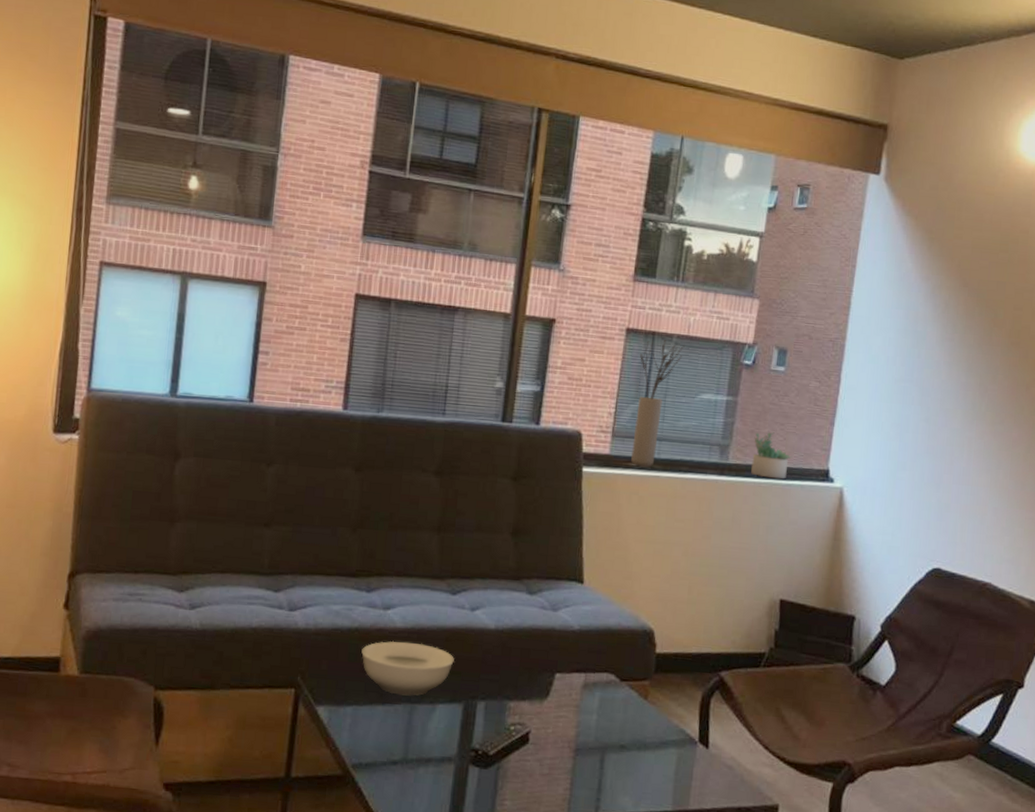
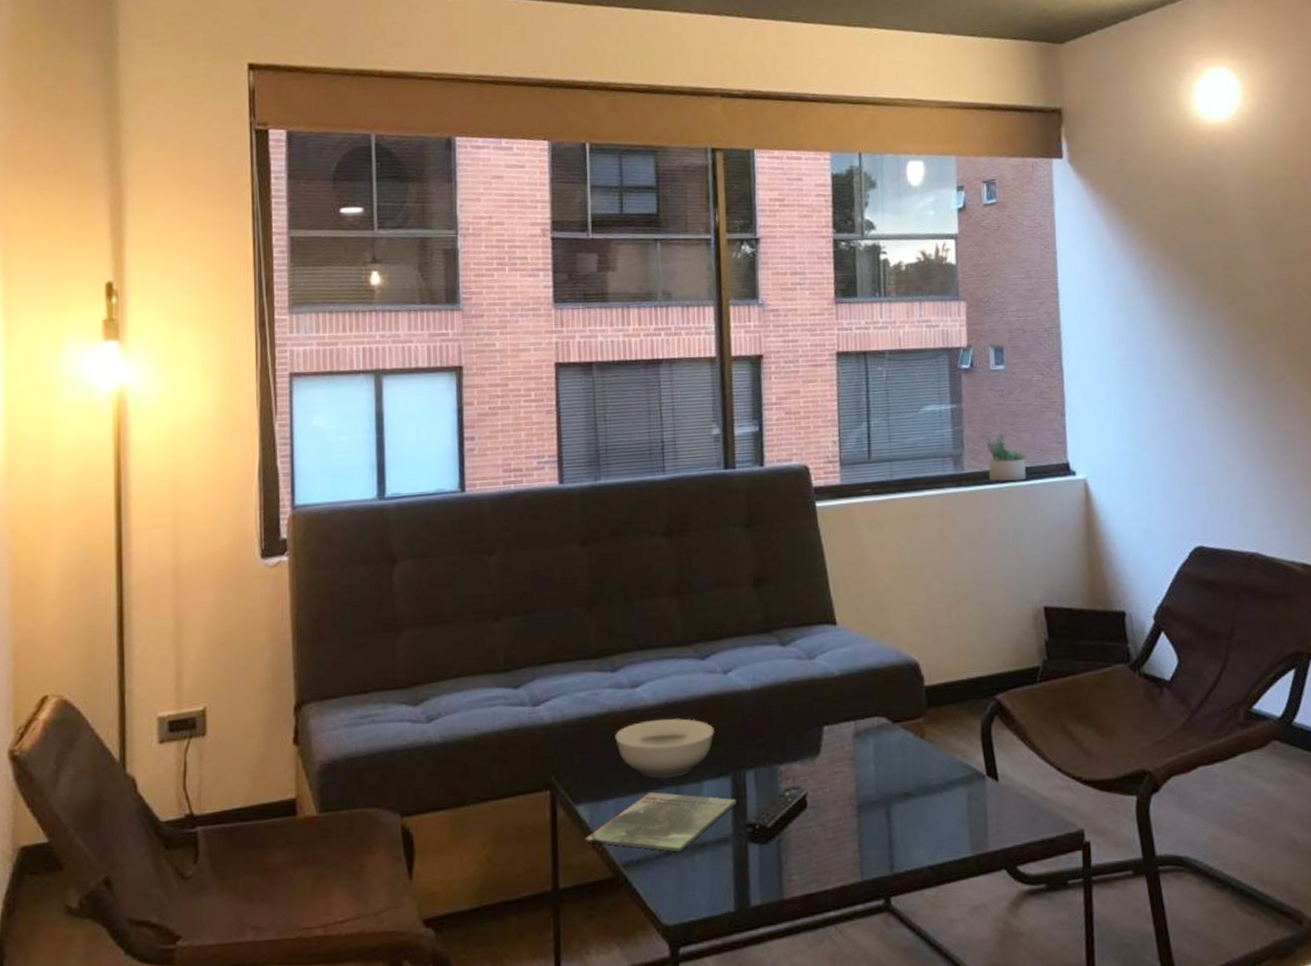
magazine: none [320,705,465,763] -> present [584,791,737,852]
vase: present [631,340,685,467] -> none [854,357,899,492]

